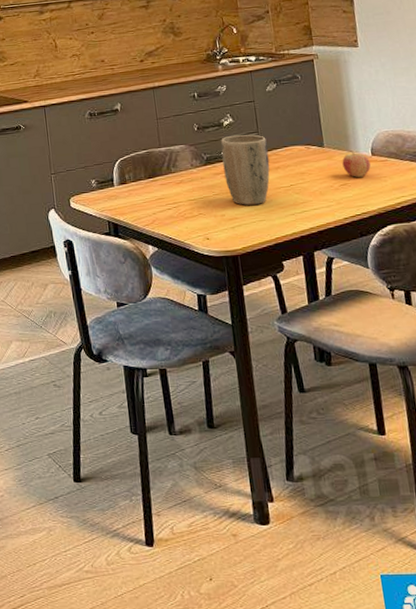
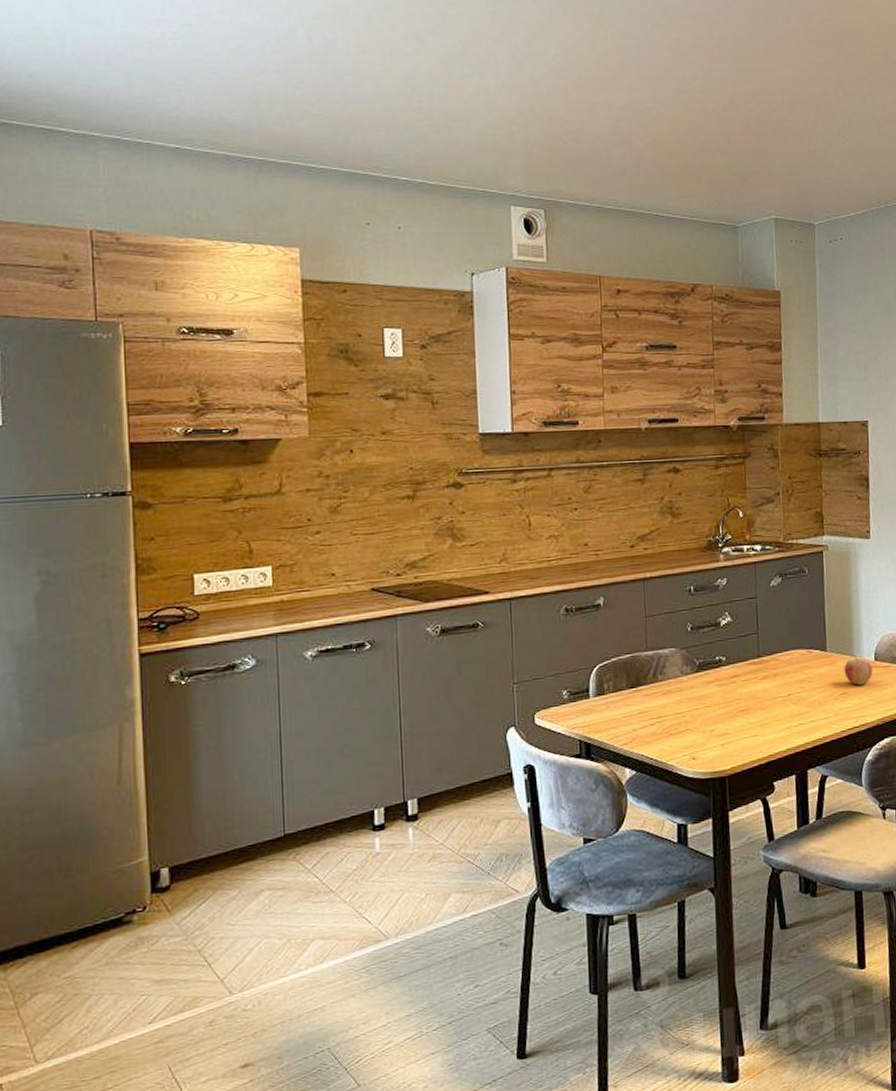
plant pot: present [220,134,270,205] -> none [715,636,768,719]

